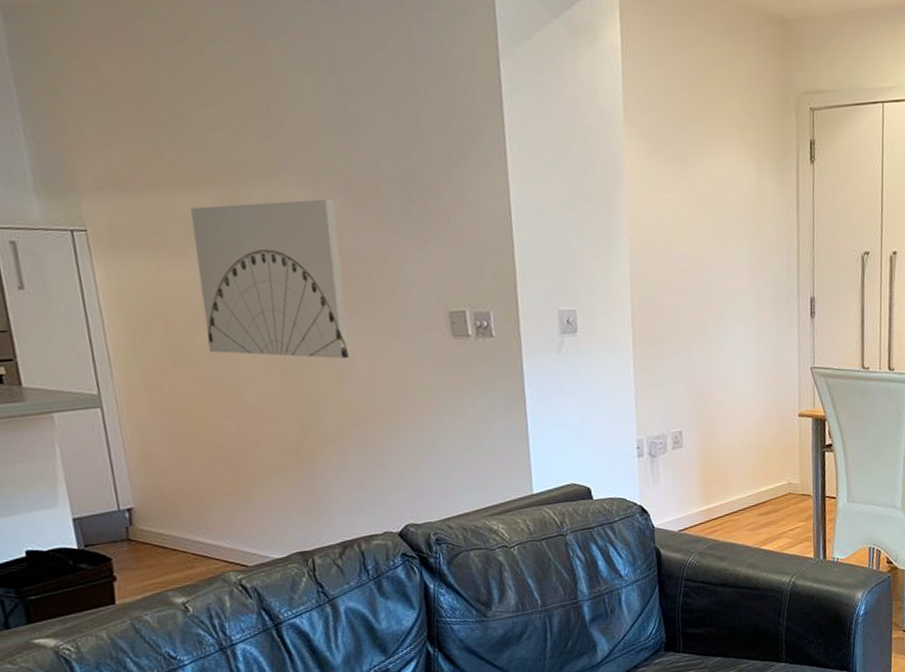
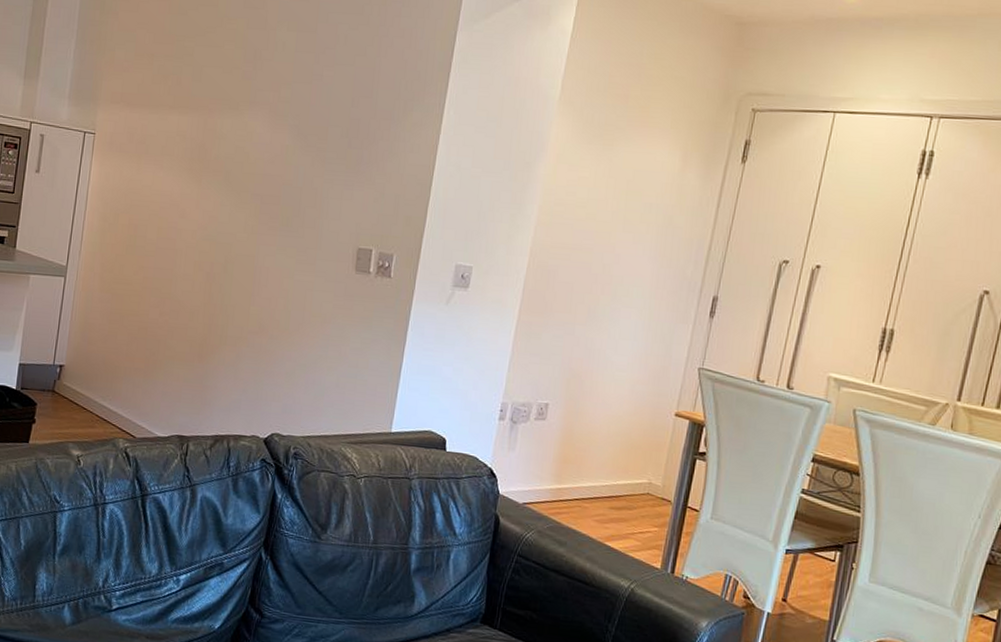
wall art: present [190,198,351,359] -> none [157,126,287,274]

